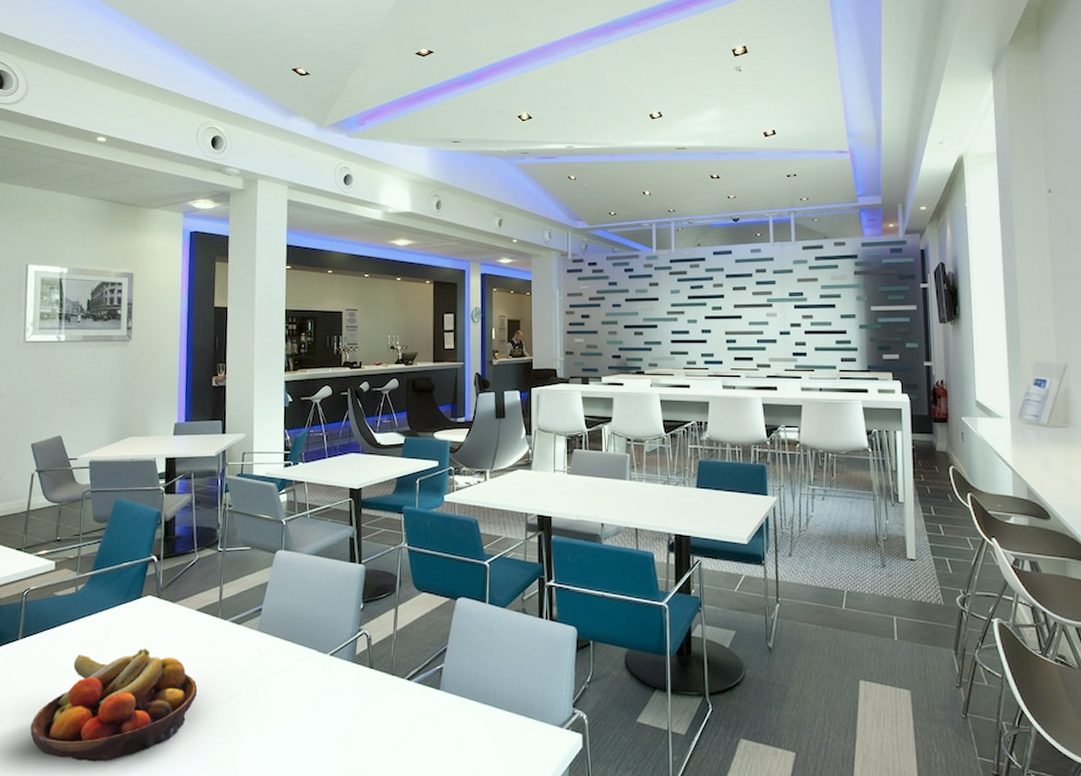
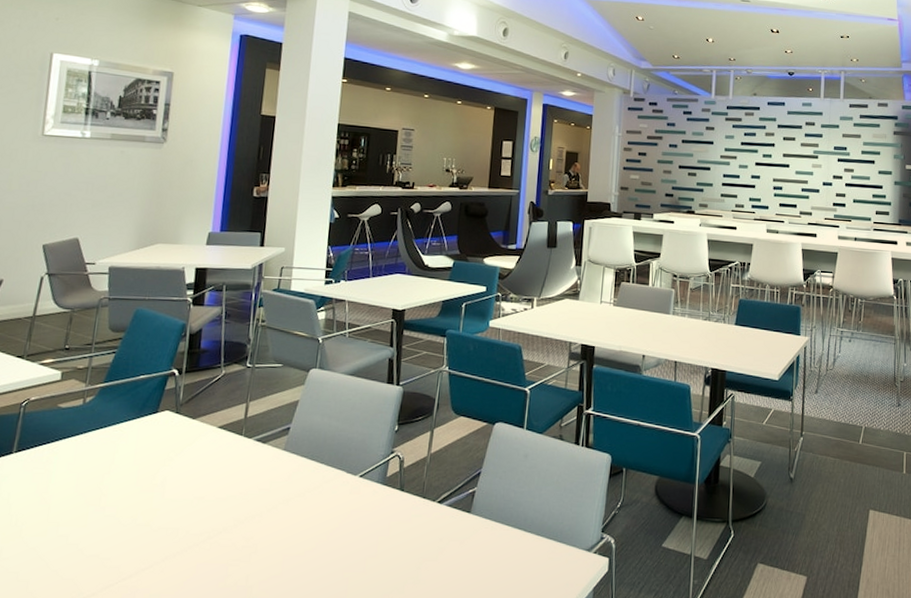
fruit bowl: present [30,648,198,762] -> none [19,465,214,584]

